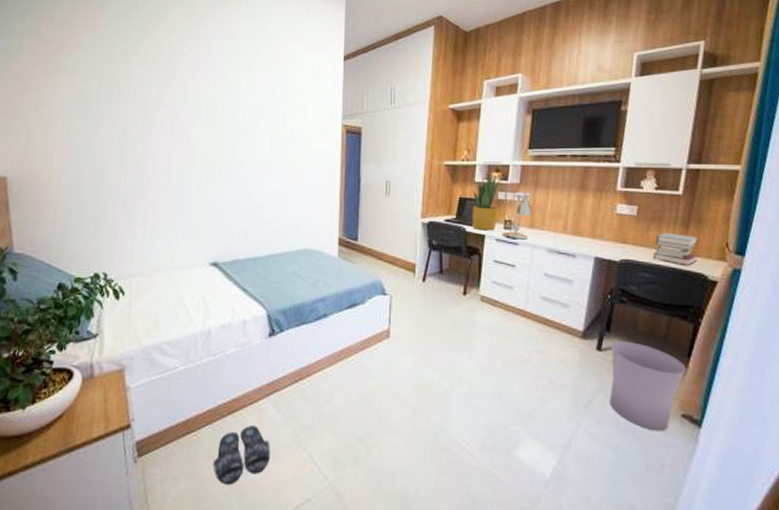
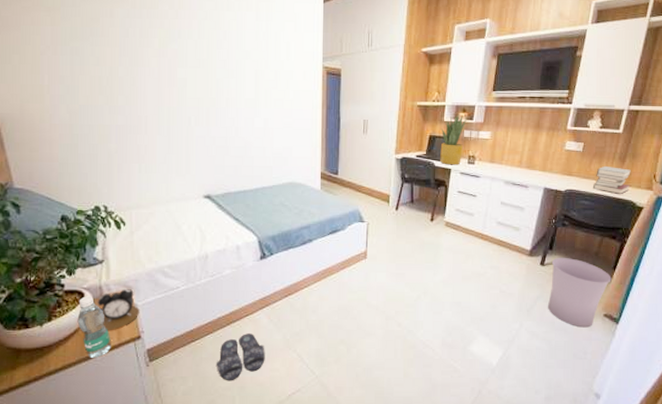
bottle: none [62,374,98,451] -> present [77,295,111,359]
alarm clock: none [86,367,132,418] -> present [97,288,140,331]
desk lamp: present [502,193,534,240] -> none [466,131,495,173]

